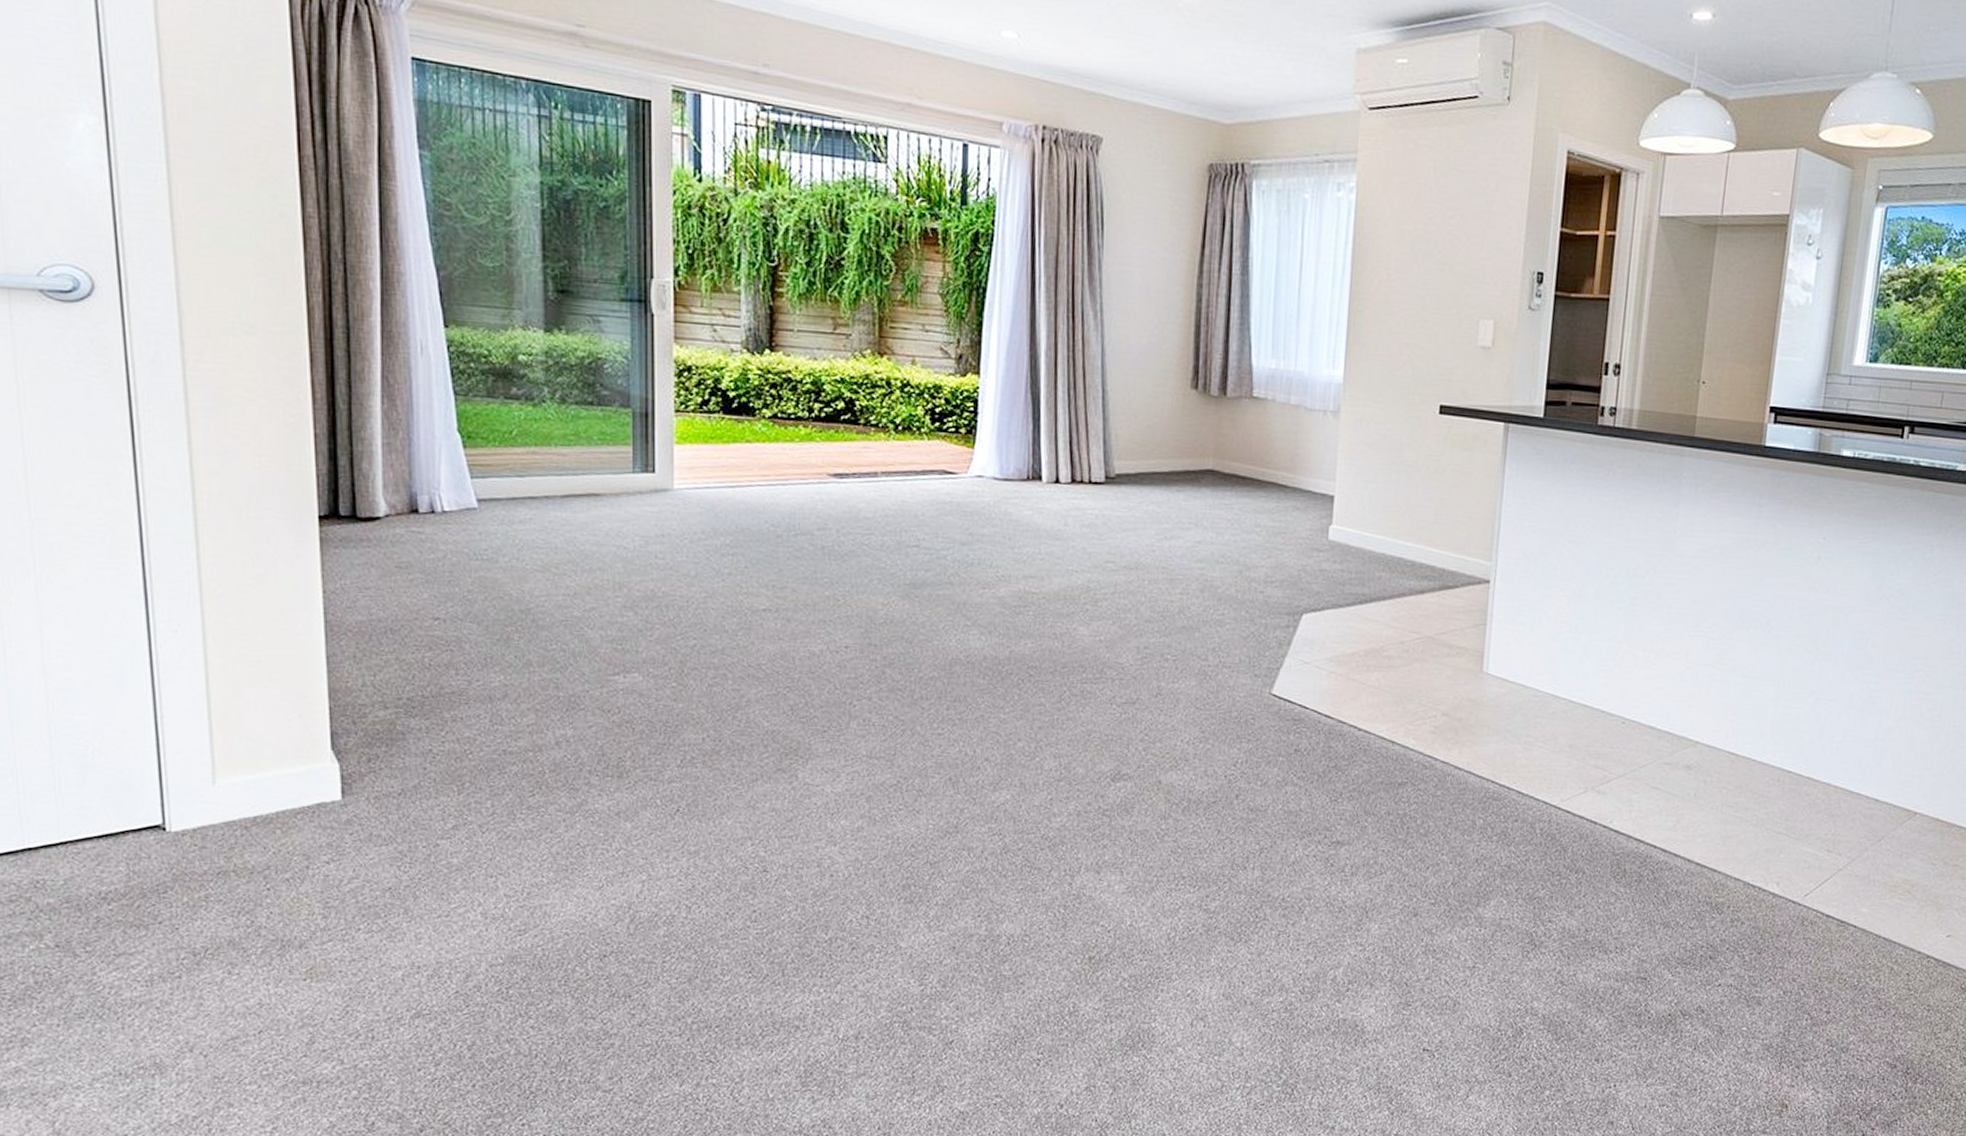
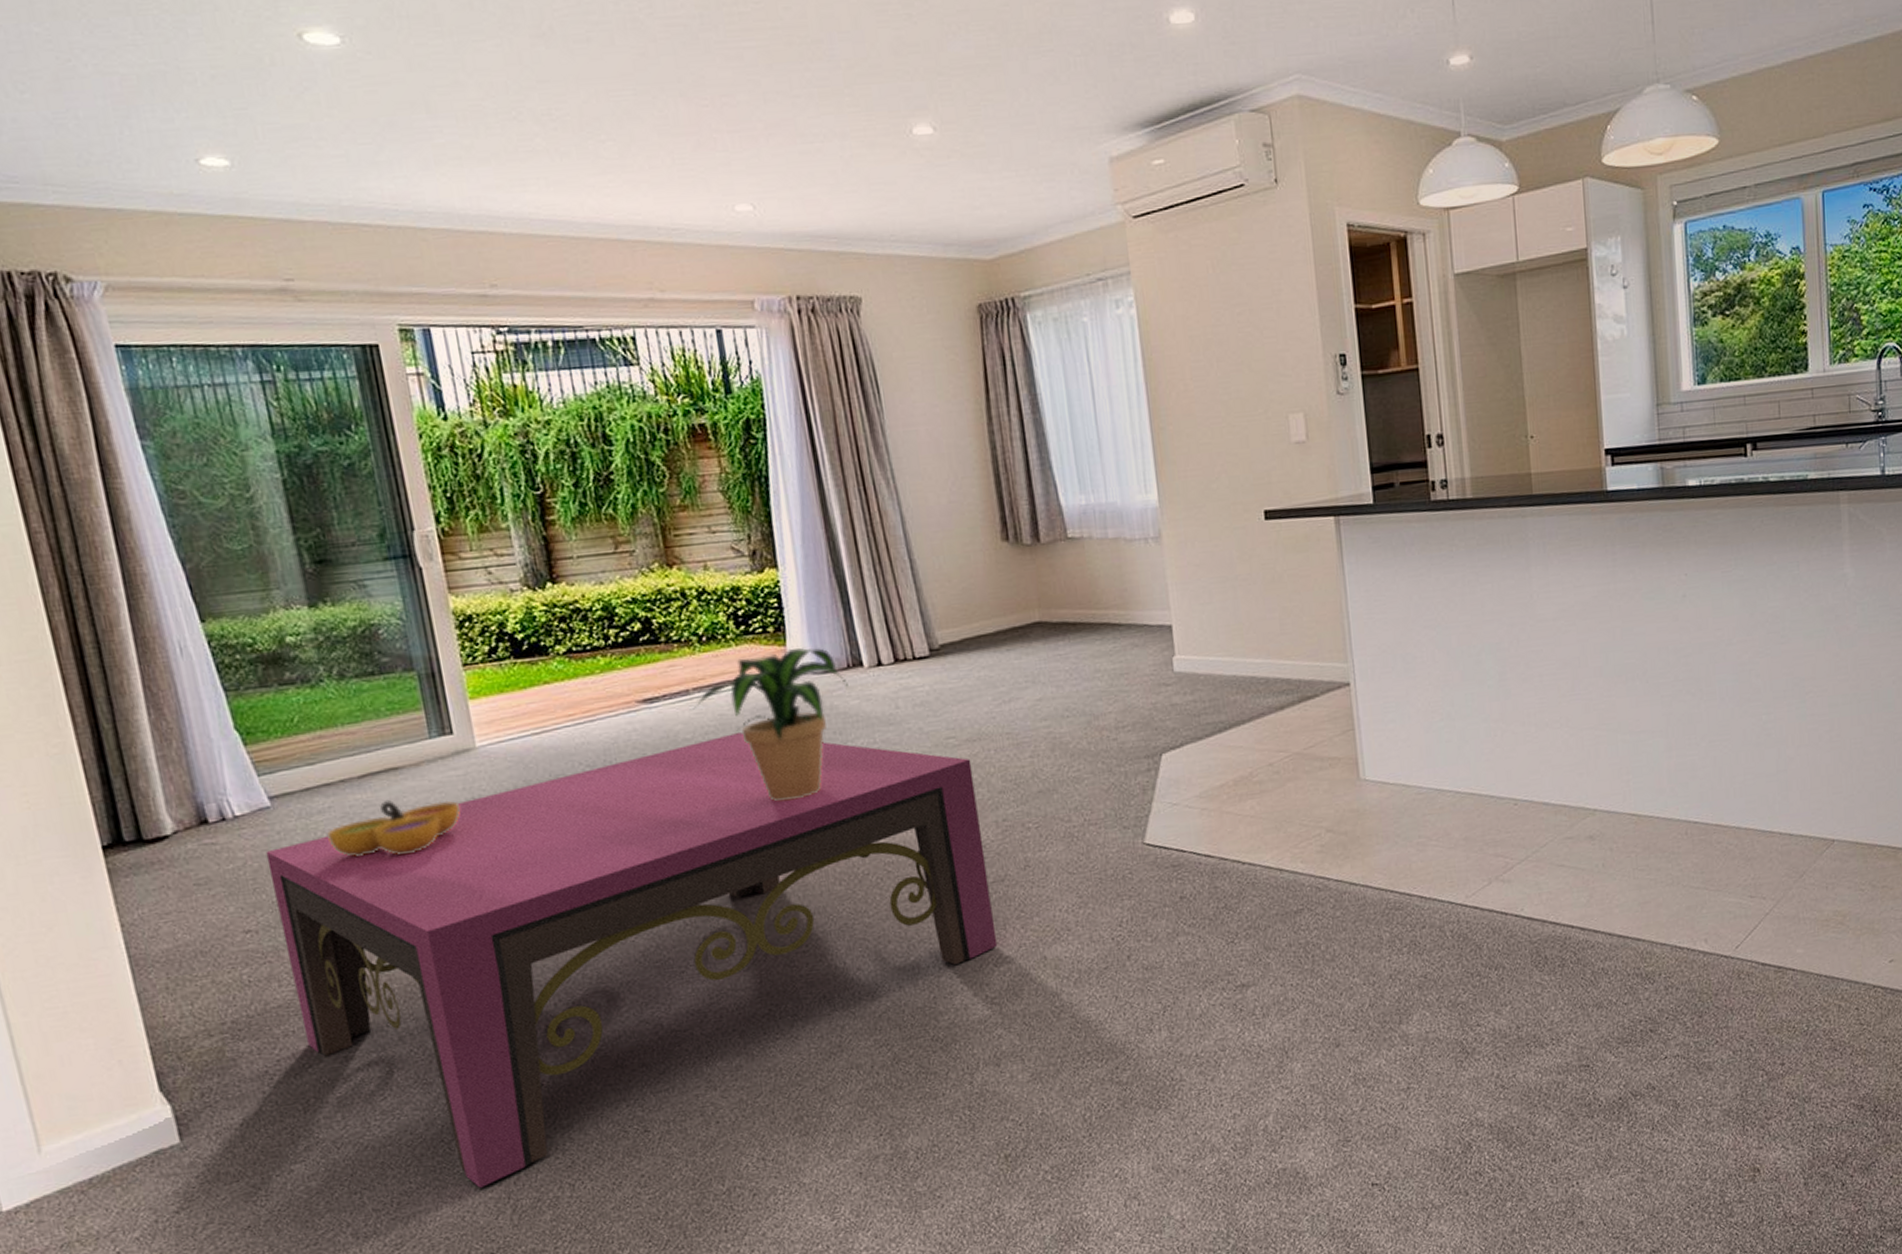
coffee table: none [465,520,1125,894] -> present [265,732,998,1188]
decorative bowl: none [524,523,648,575] -> present [327,800,460,857]
potted plant: none [878,451,1025,592] -> present [693,648,848,802]

